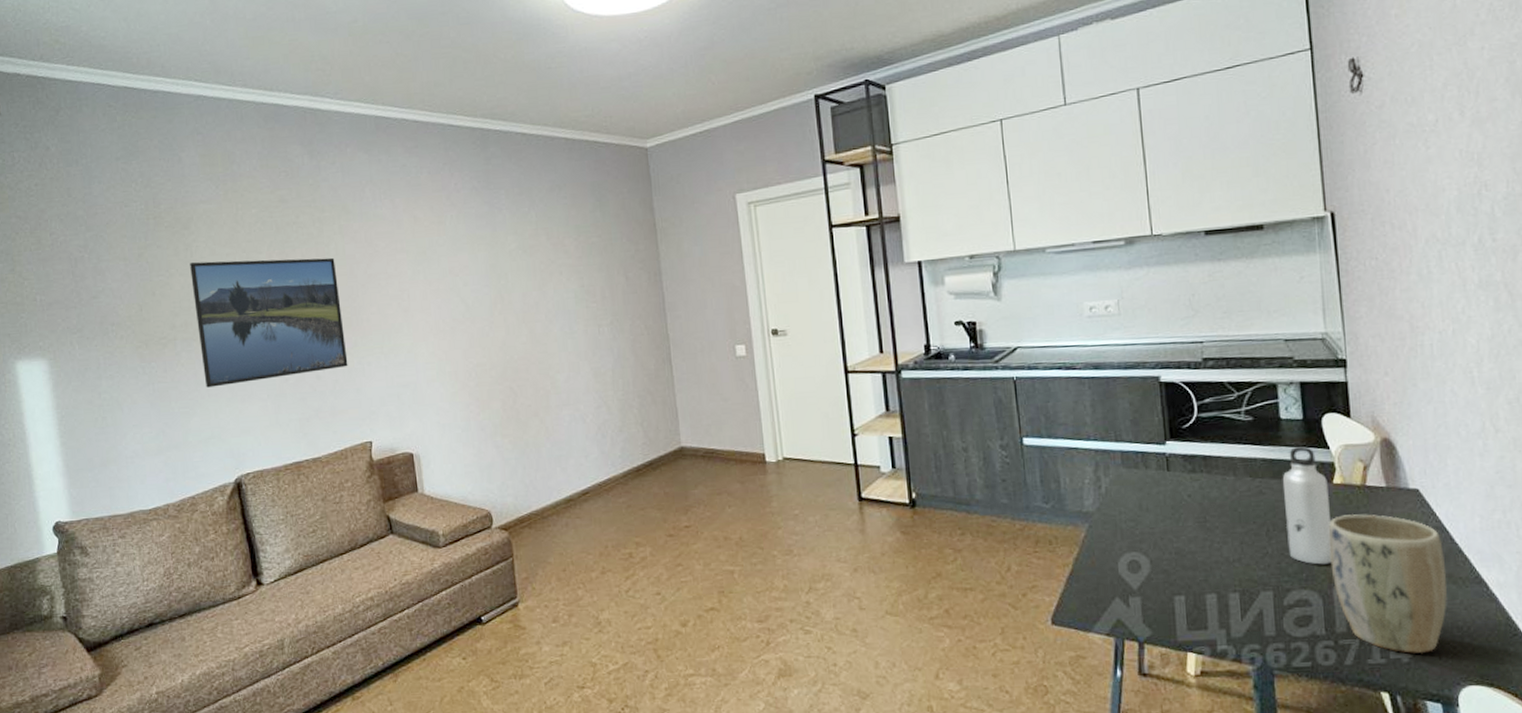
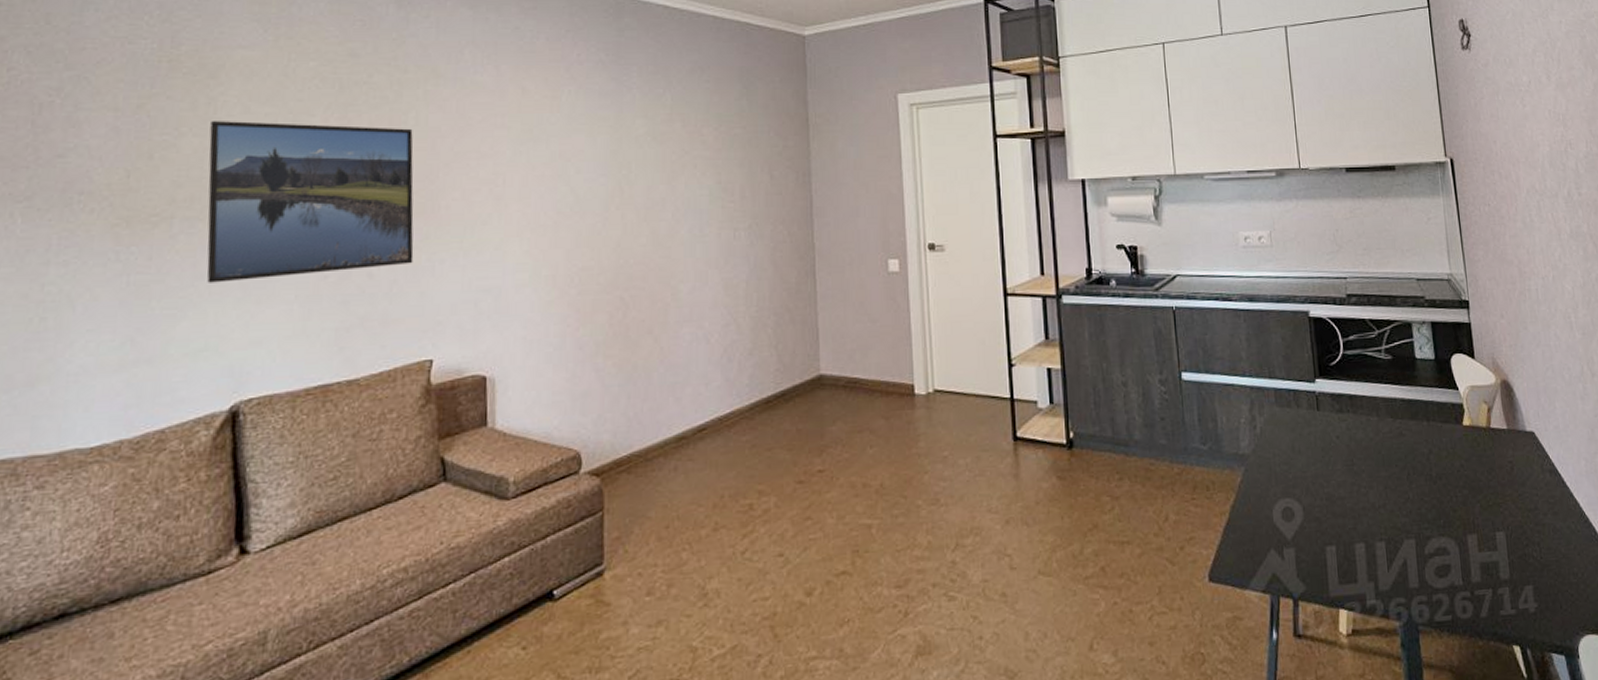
water bottle: present [1282,446,1332,565] -> none [1419,387,1465,511]
plant pot: present [1328,514,1448,653] -> none [1461,457,1564,603]

